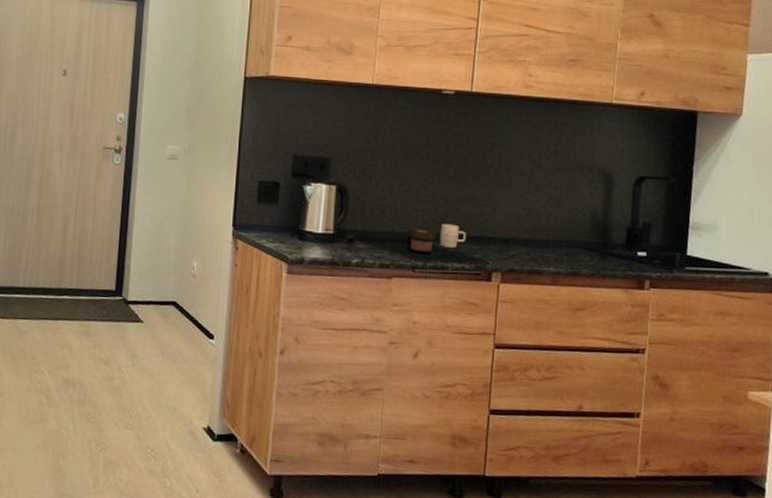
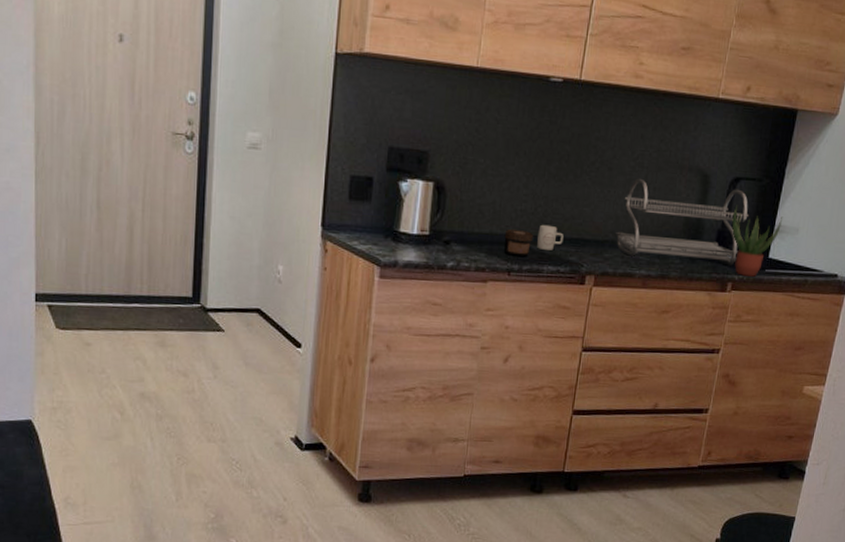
dish rack: none [519,179,660,263] -> present [616,178,750,266]
potted plant: none [641,203,697,274] -> present [732,205,783,277]

